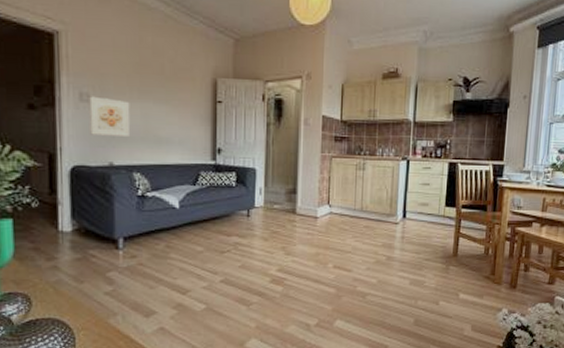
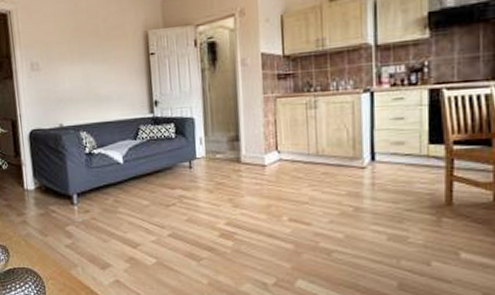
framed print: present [89,96,131,136] -> none [38,64,74,101]

